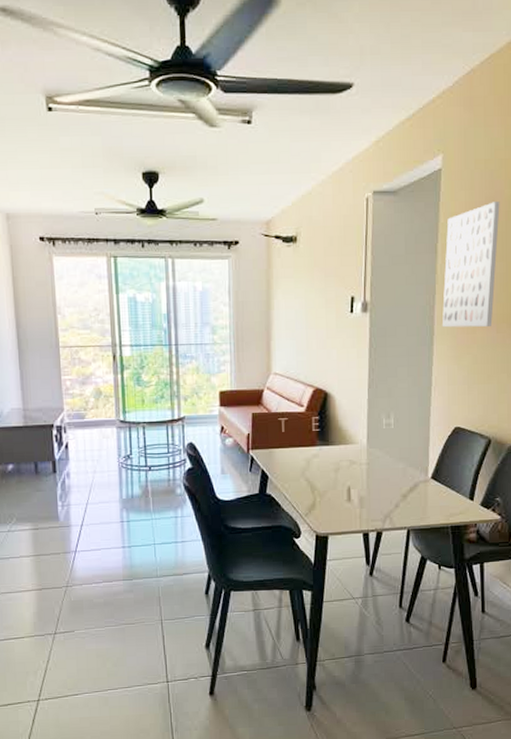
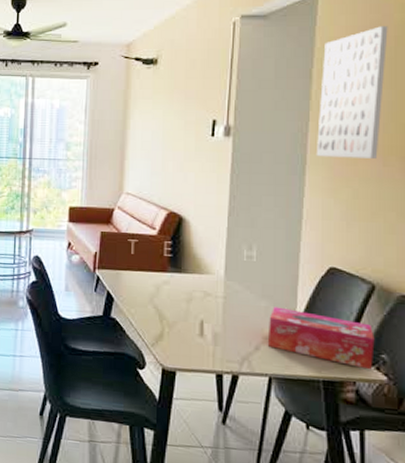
tissue box: none [405,467,491,512] -> present [267,307,375,370]

